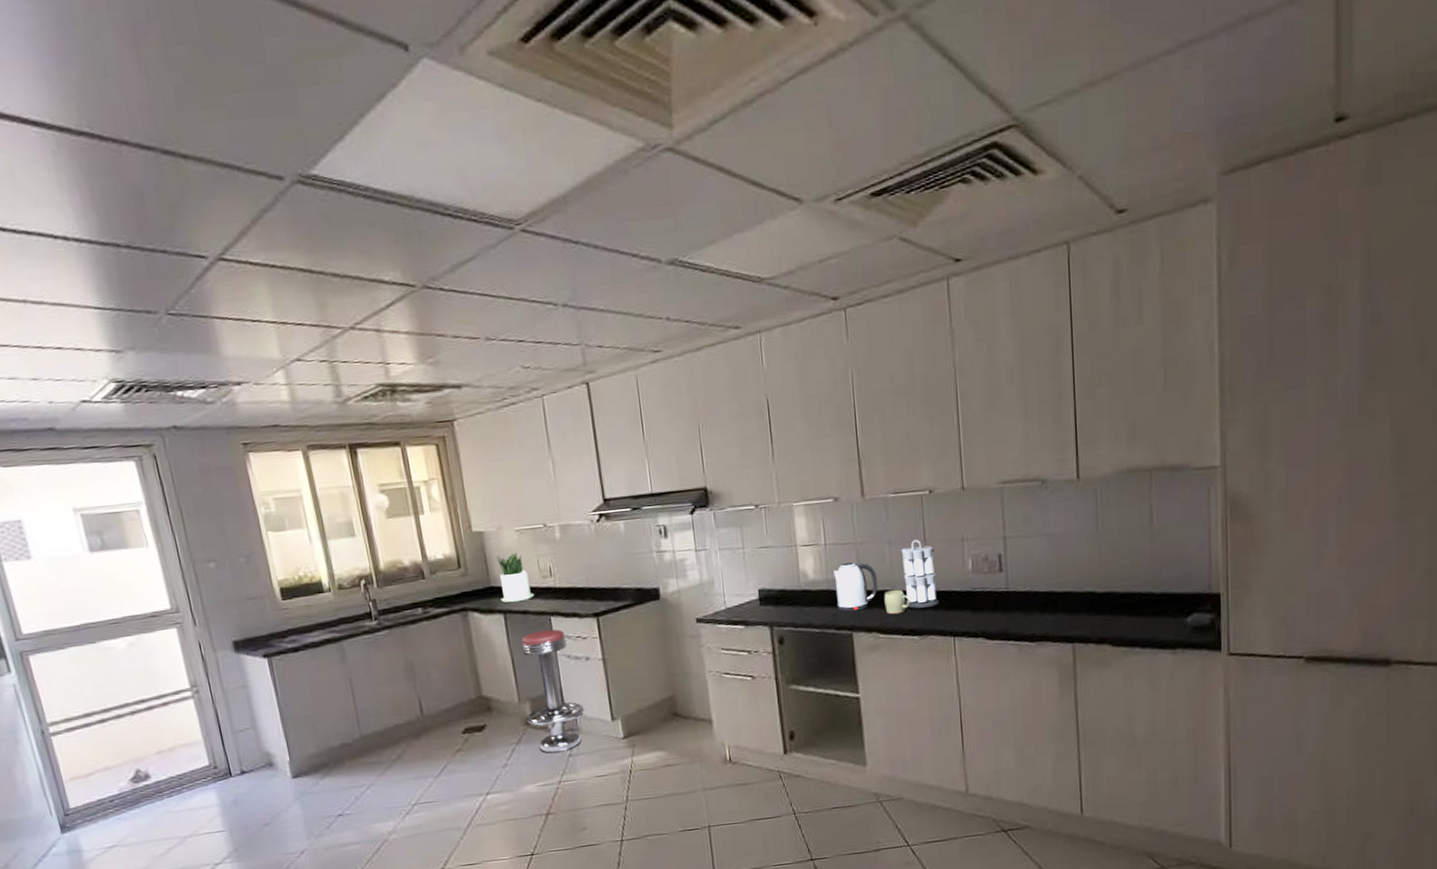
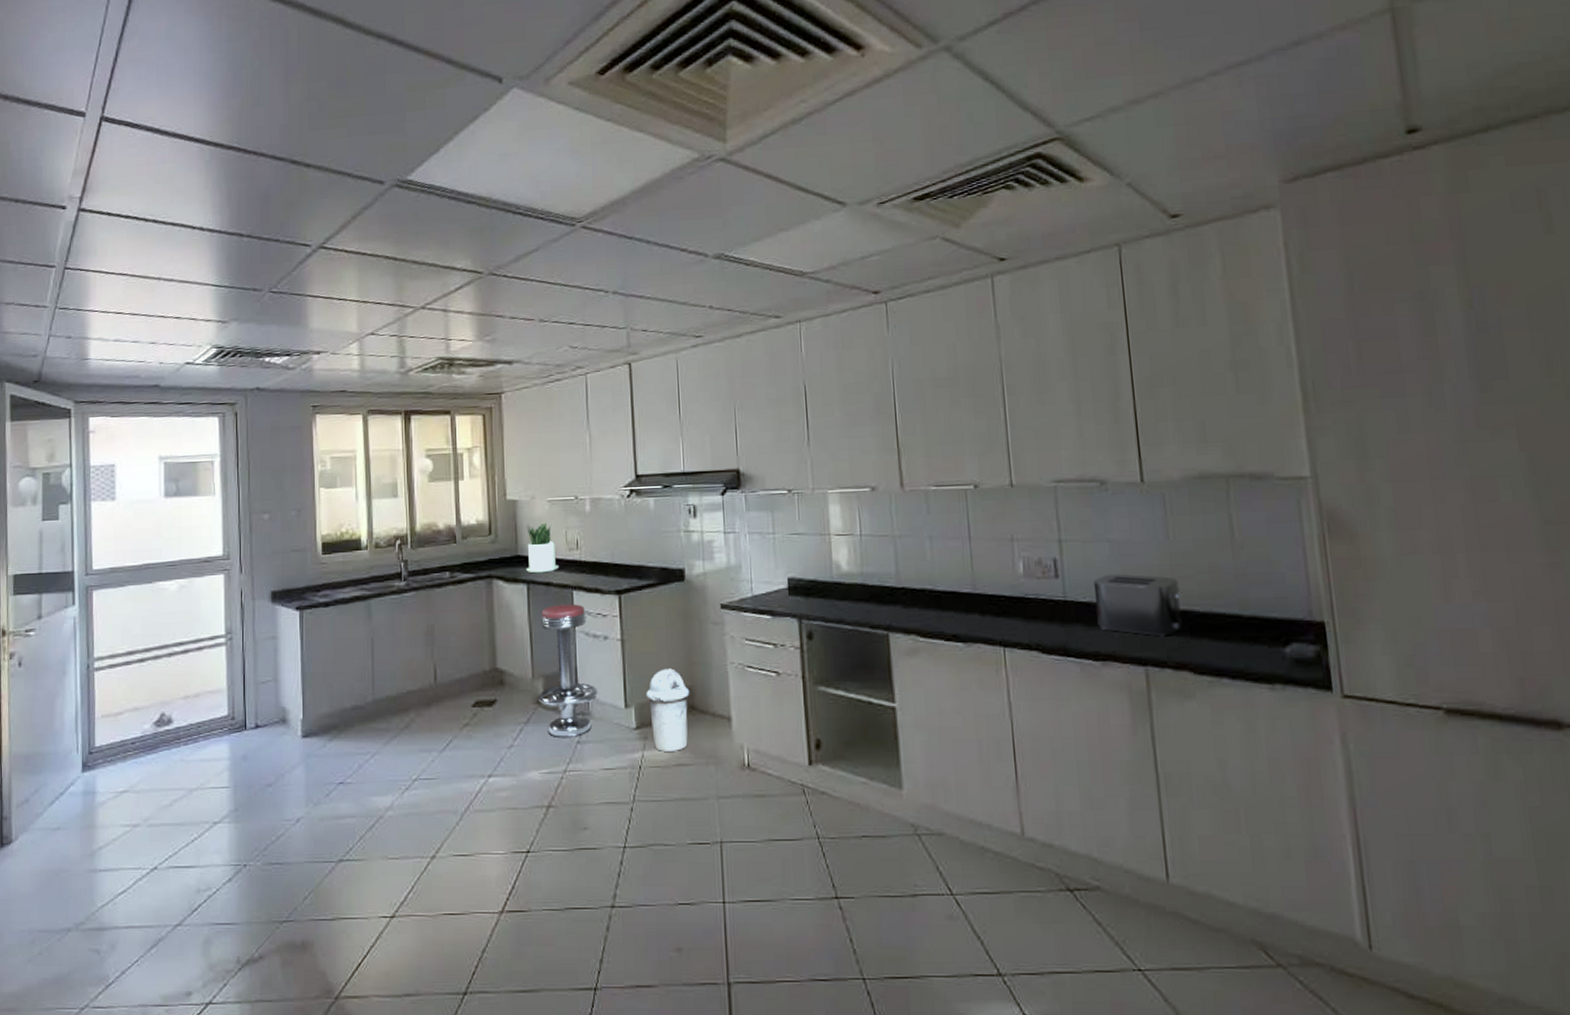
trash can: none [631,681,674,757] -> present [646,668,690,753]
kettle: present [834,562,878,612] -> none [869,556,918,610]
mug: present [884,590,910,615] -> none [924,590,954,617]
spice rack: present [901,540,939,609] -> none [943,537,987,612]
toaster: none [1032,563,1106,617] -> present [1092,573,1183,637]

